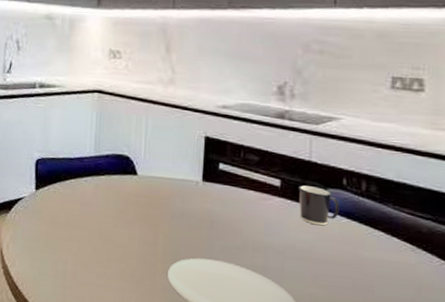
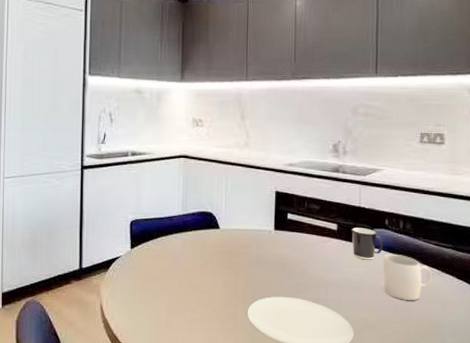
mug: none [337,221,405,280] -> present [382,254,433,300]

